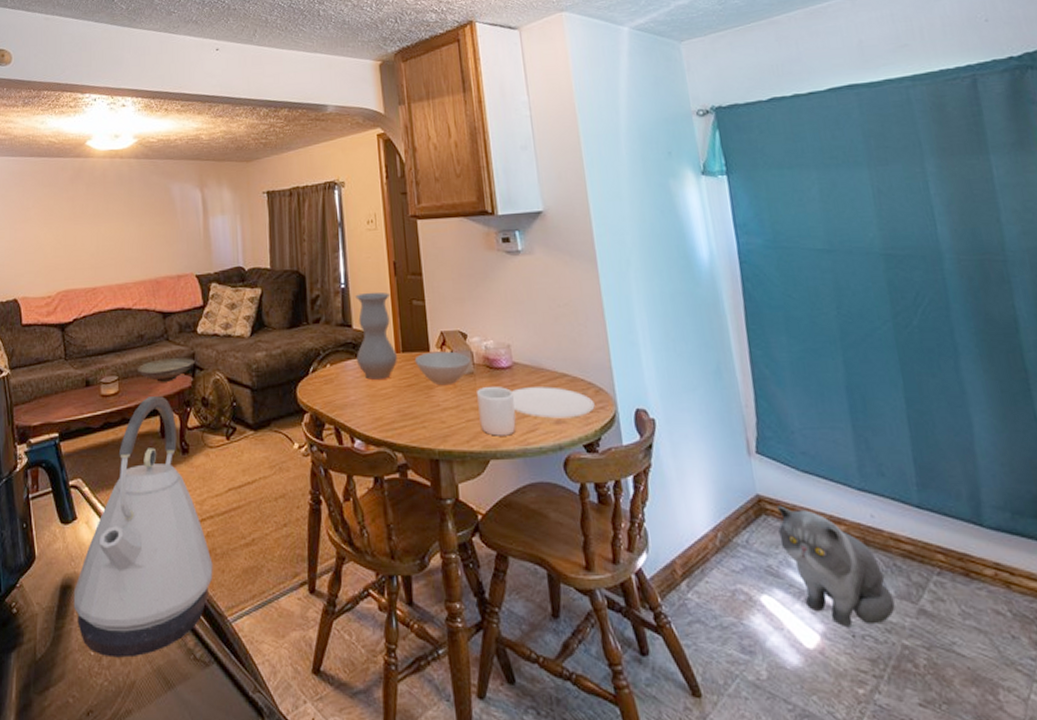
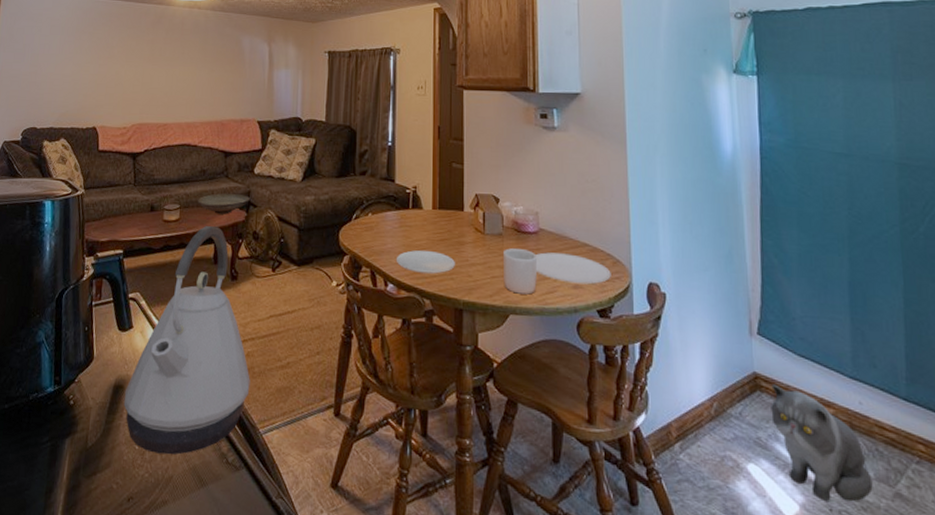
vase: present [355,292,397,381] -> none [397,151,433,233]
plate: none [361,398,426,426] -> present [396,249,455,275]
bowl: present [414,351,471,386] -> none [449,211,501,244]

